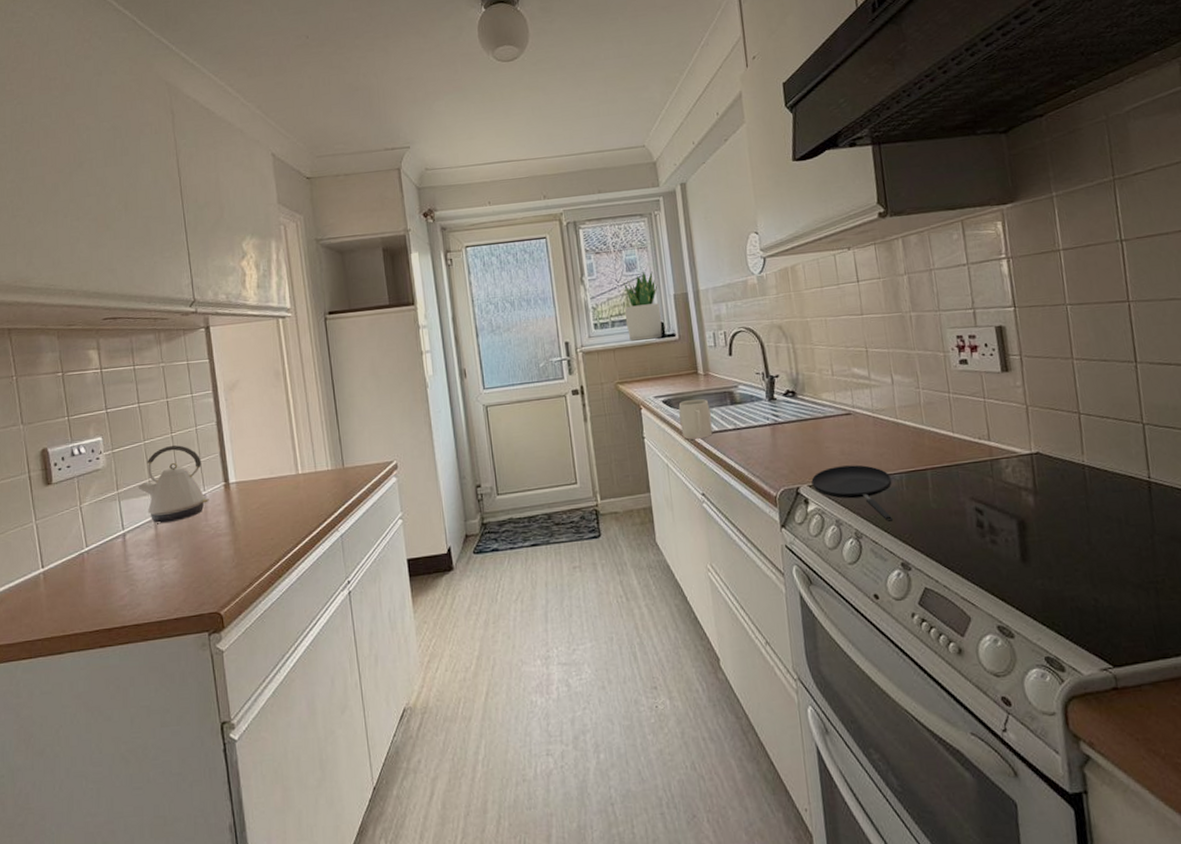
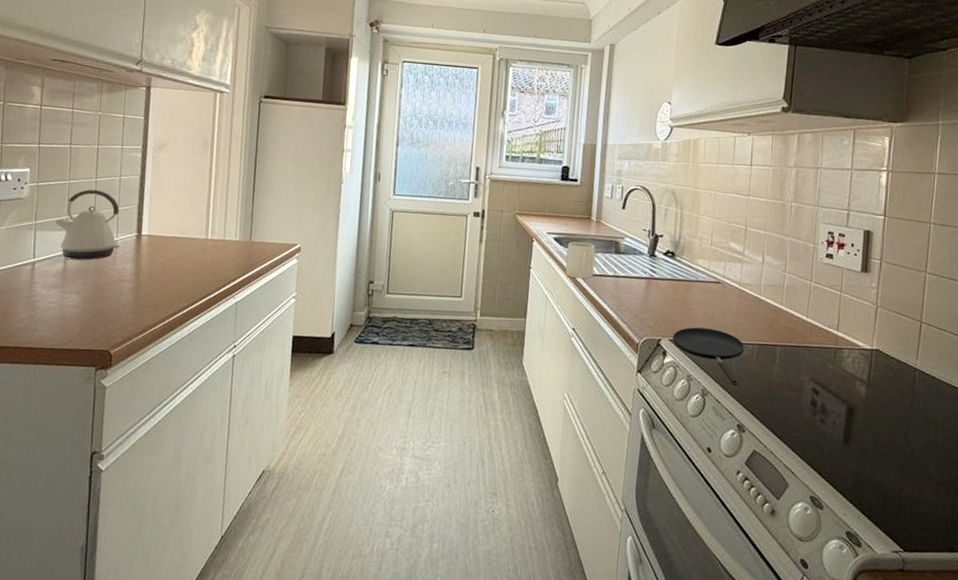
planter: present [623,271,663,341] -> none [535,116,571,181]

